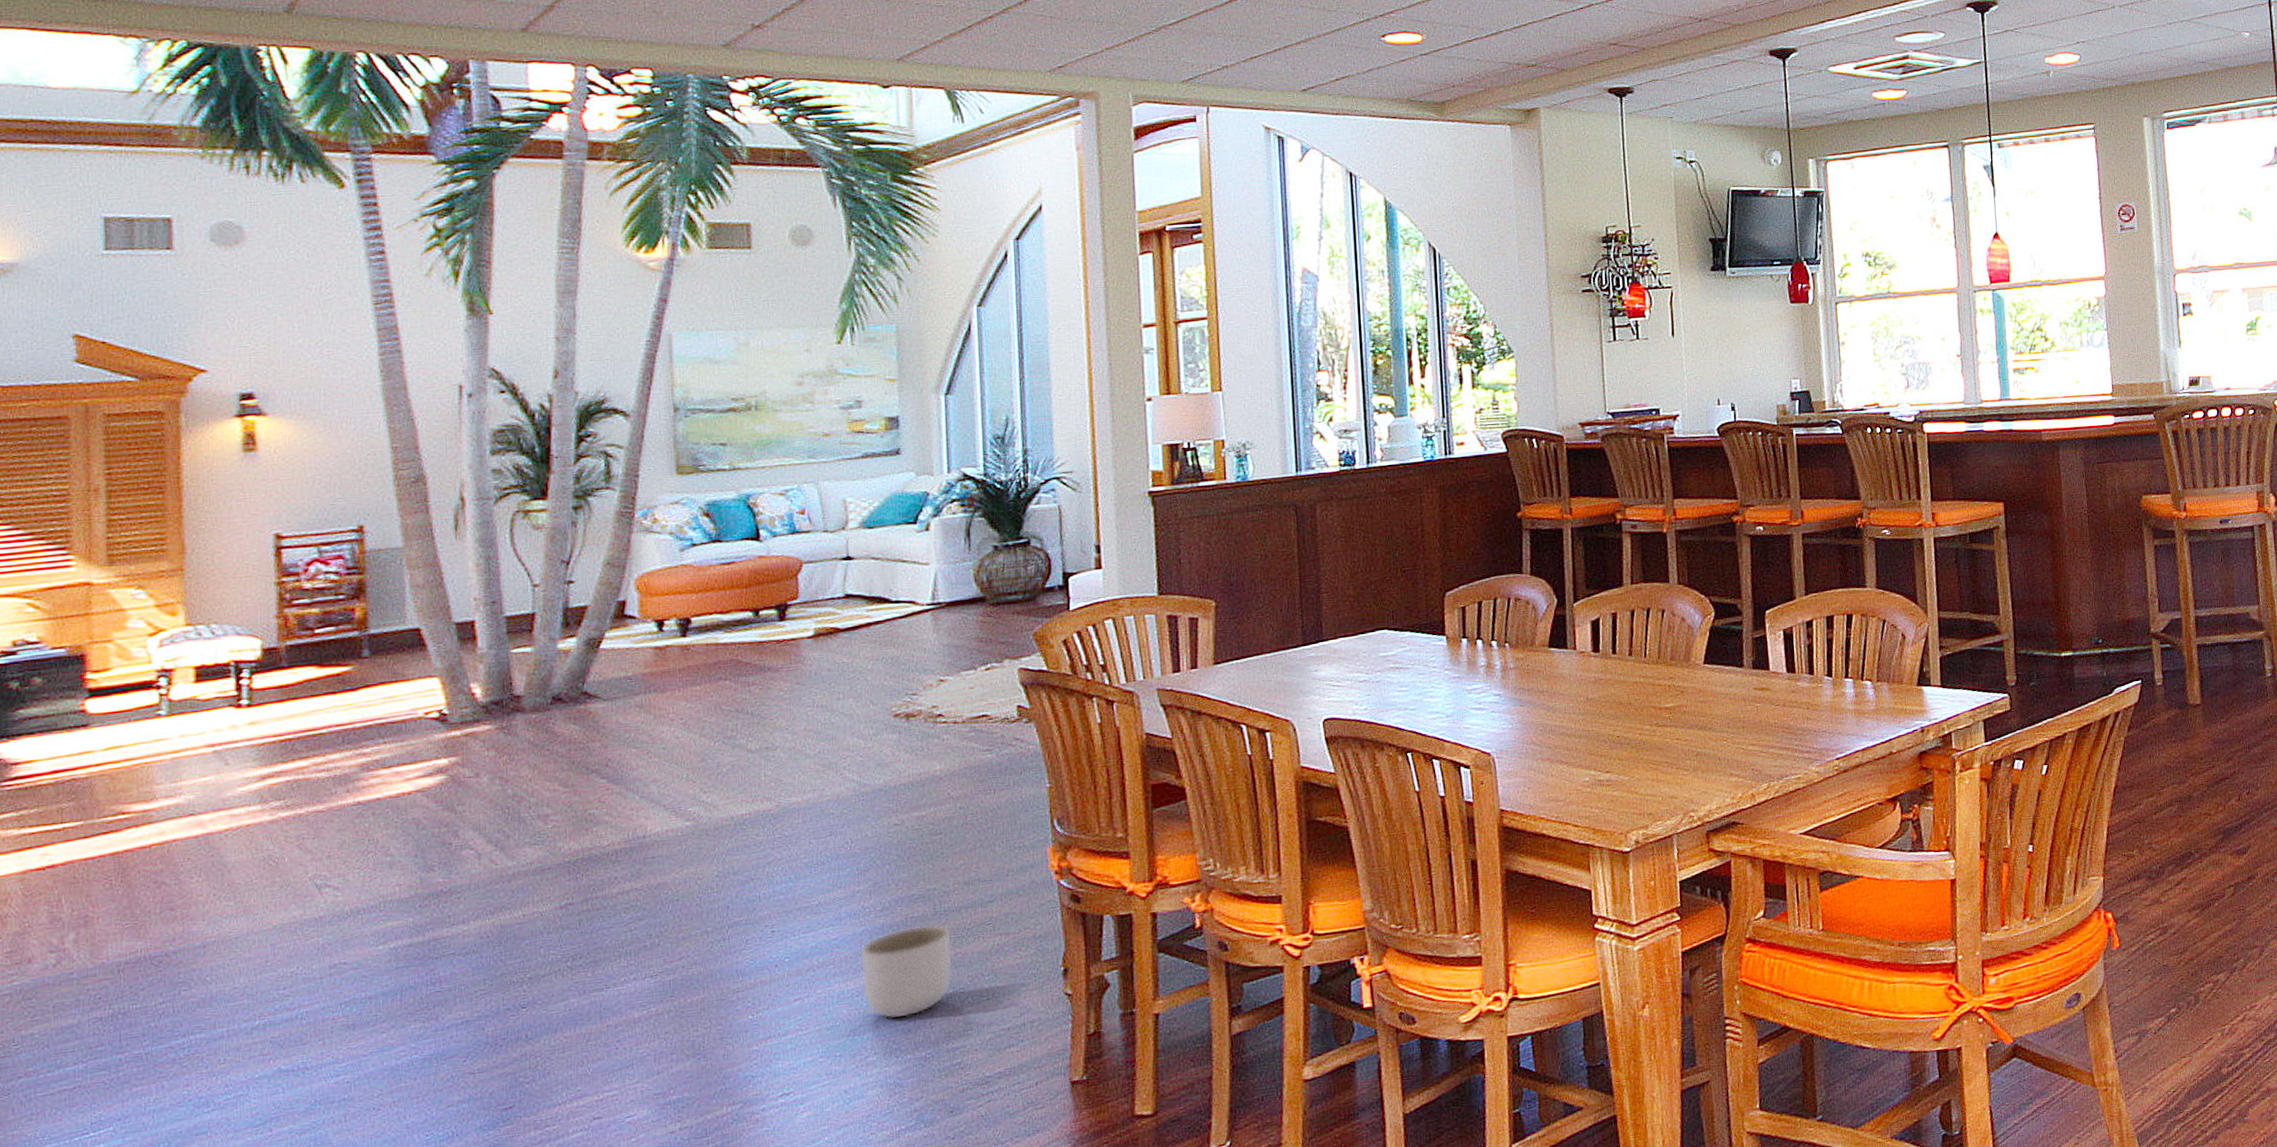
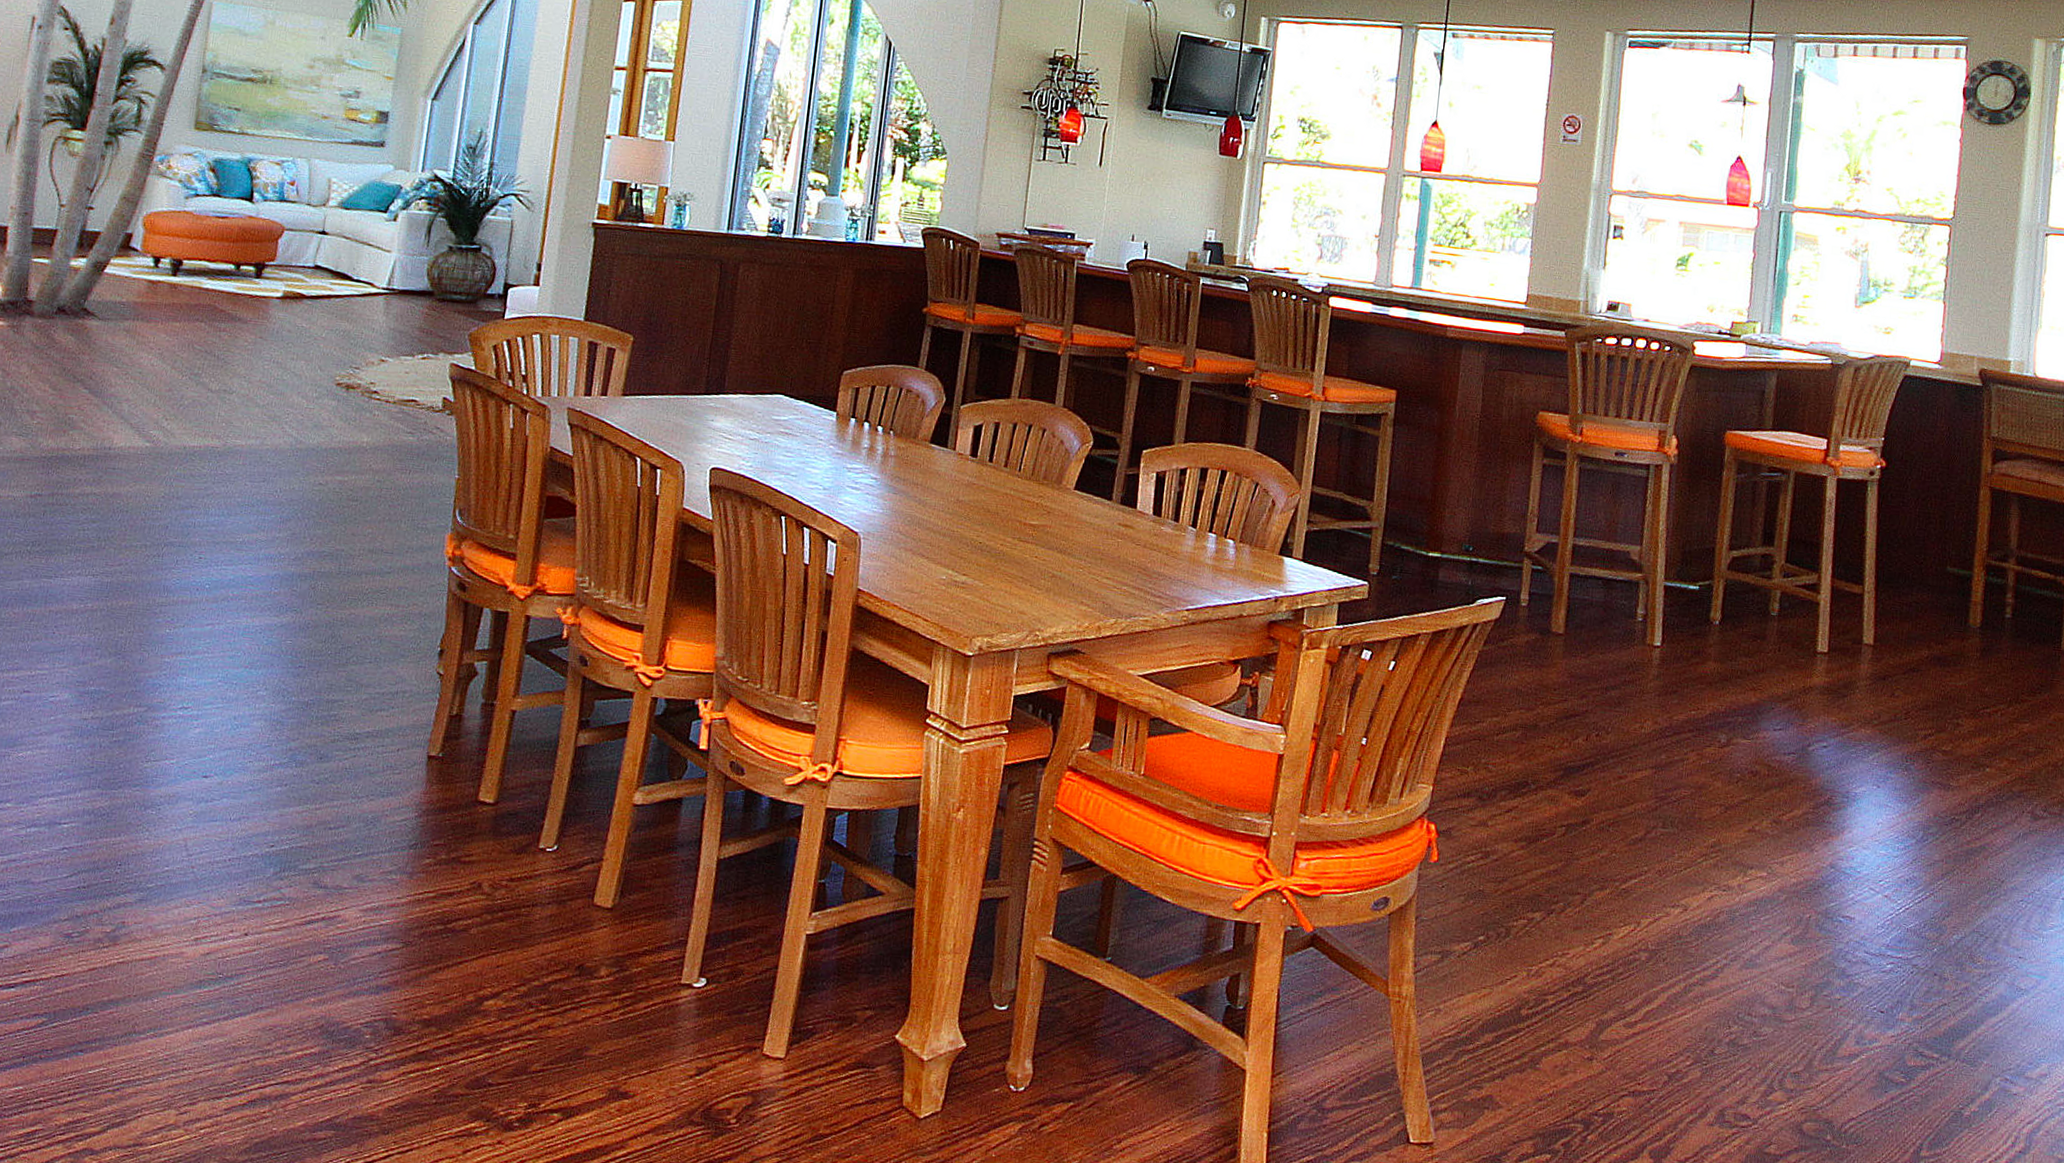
planter: present [859,924,953,1020] -> none [265,580,351,663]

